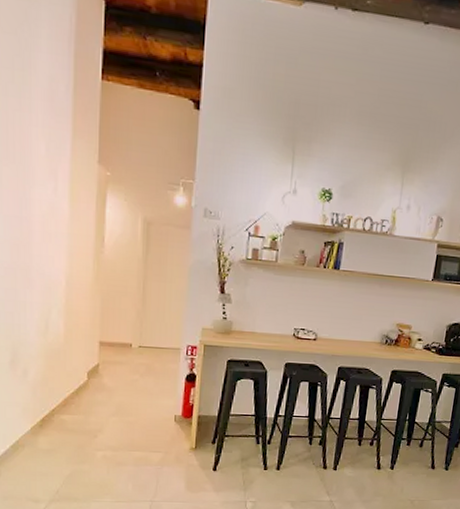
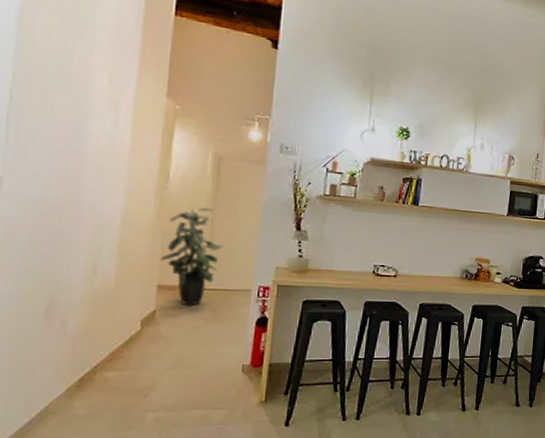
indoor plant: none [100,270,155,362] -> present [160,207,224,307]

